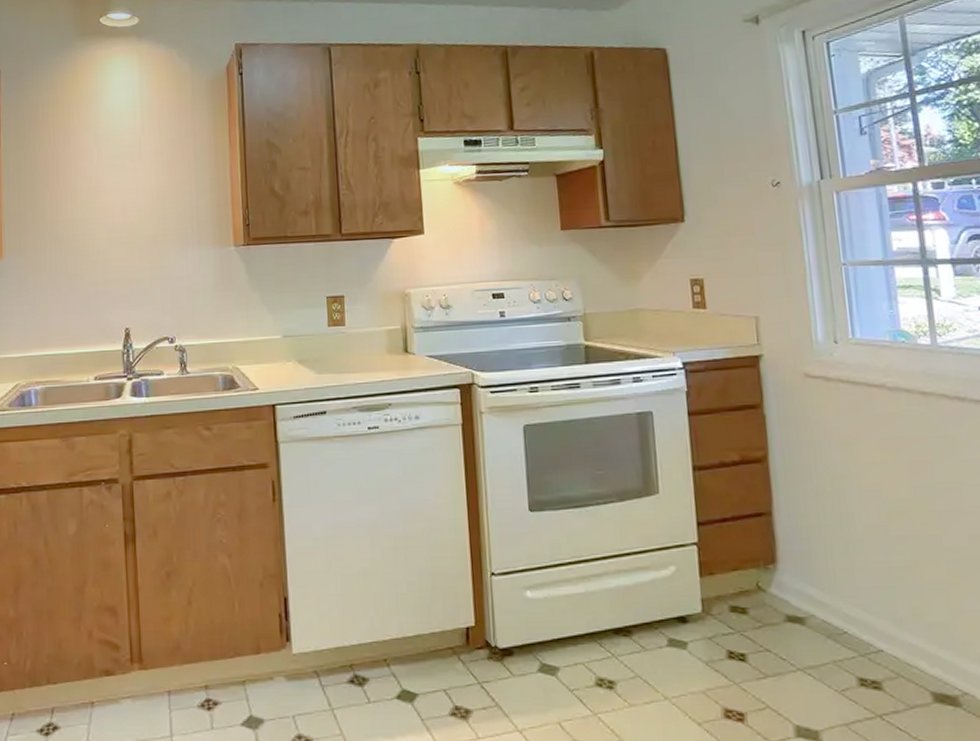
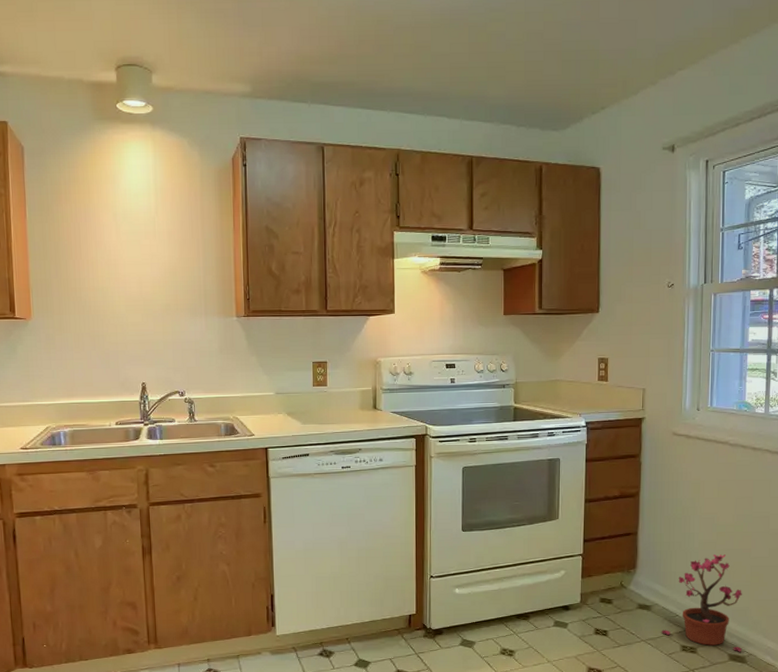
potted plant: none [825,543,952,690] -> present [662,554,743,652]

